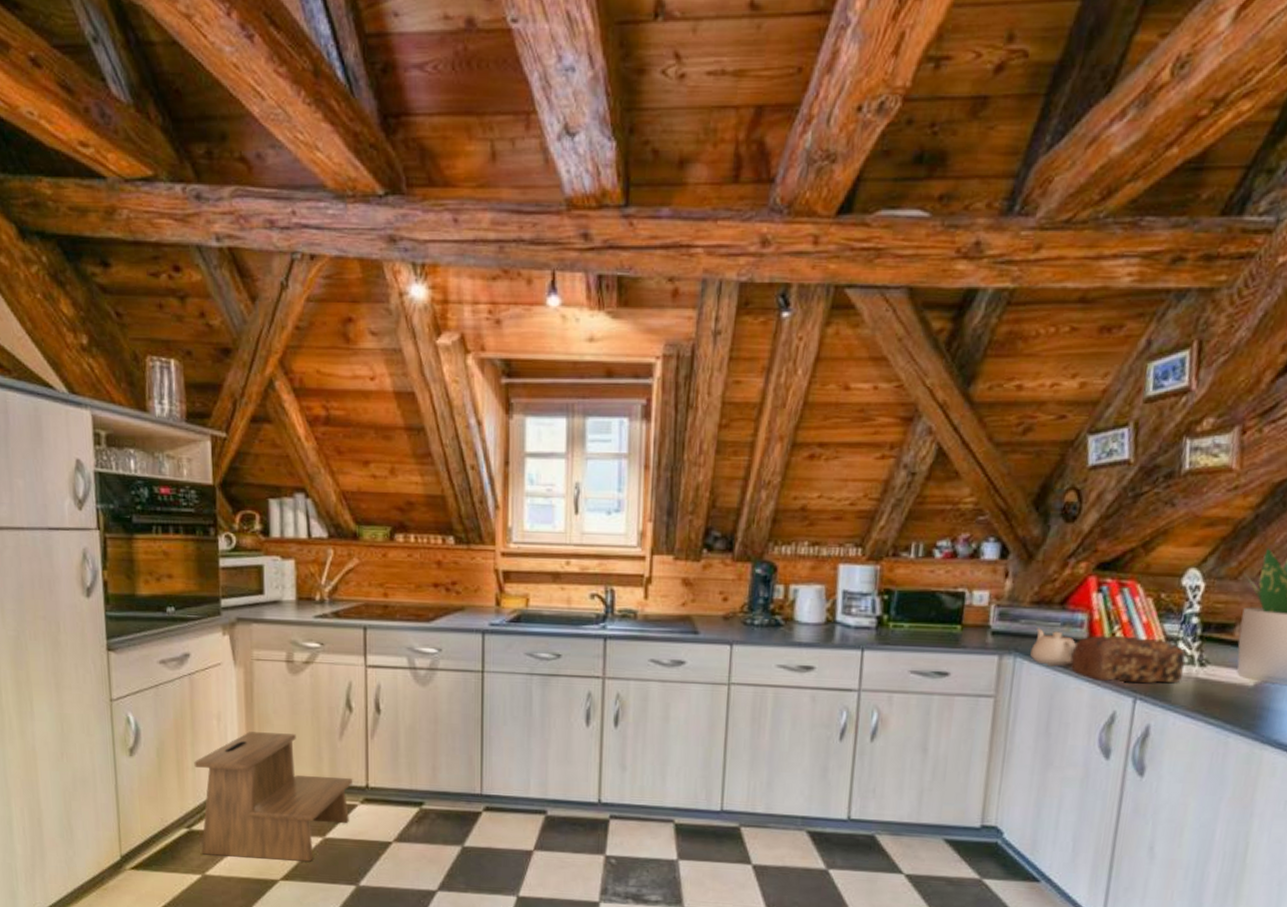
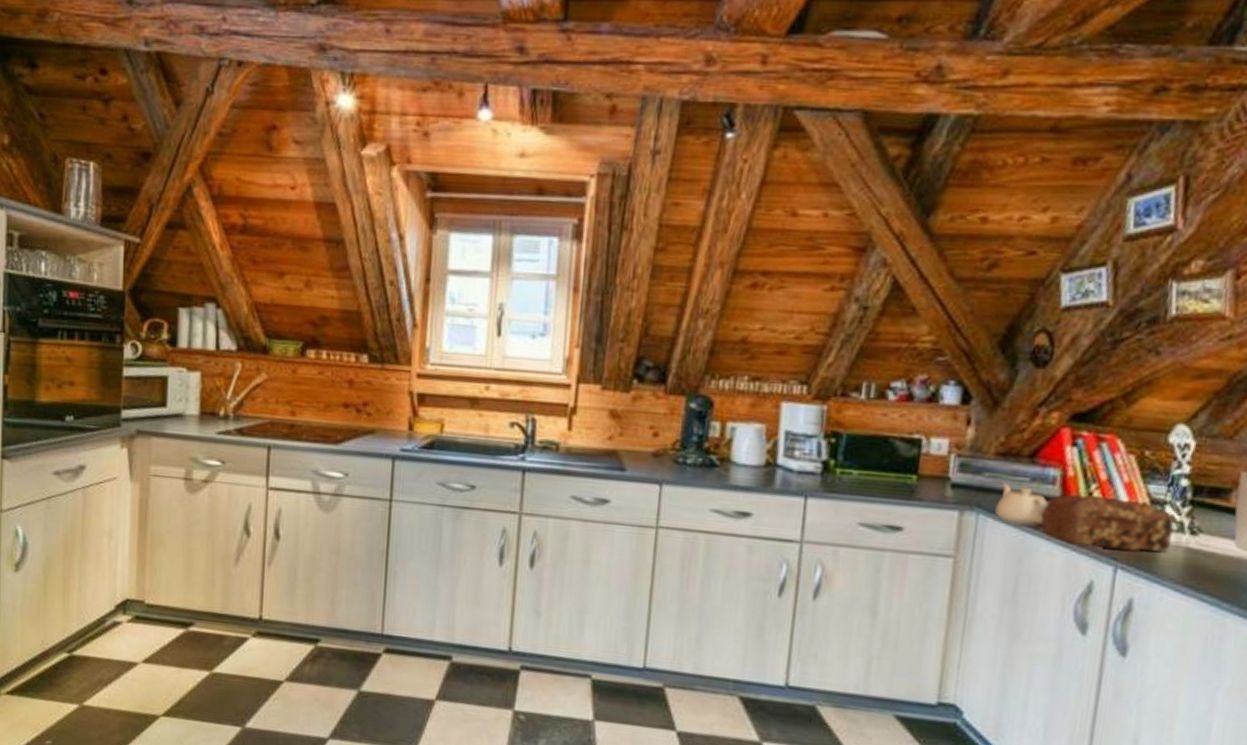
step stool: present [194,732,352,862] -> none [81,552,245,698]

